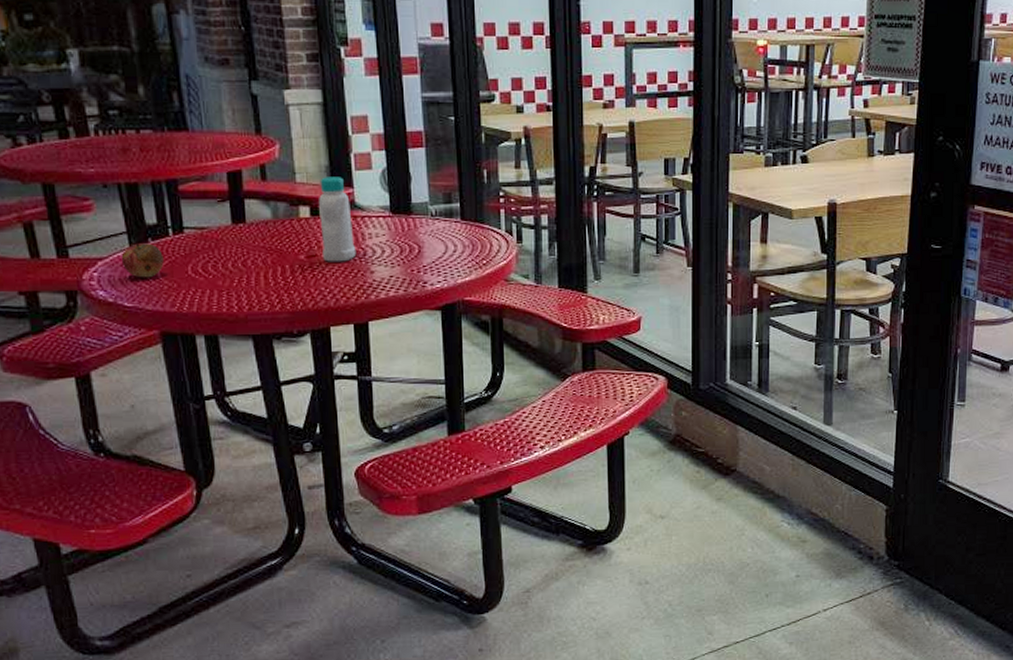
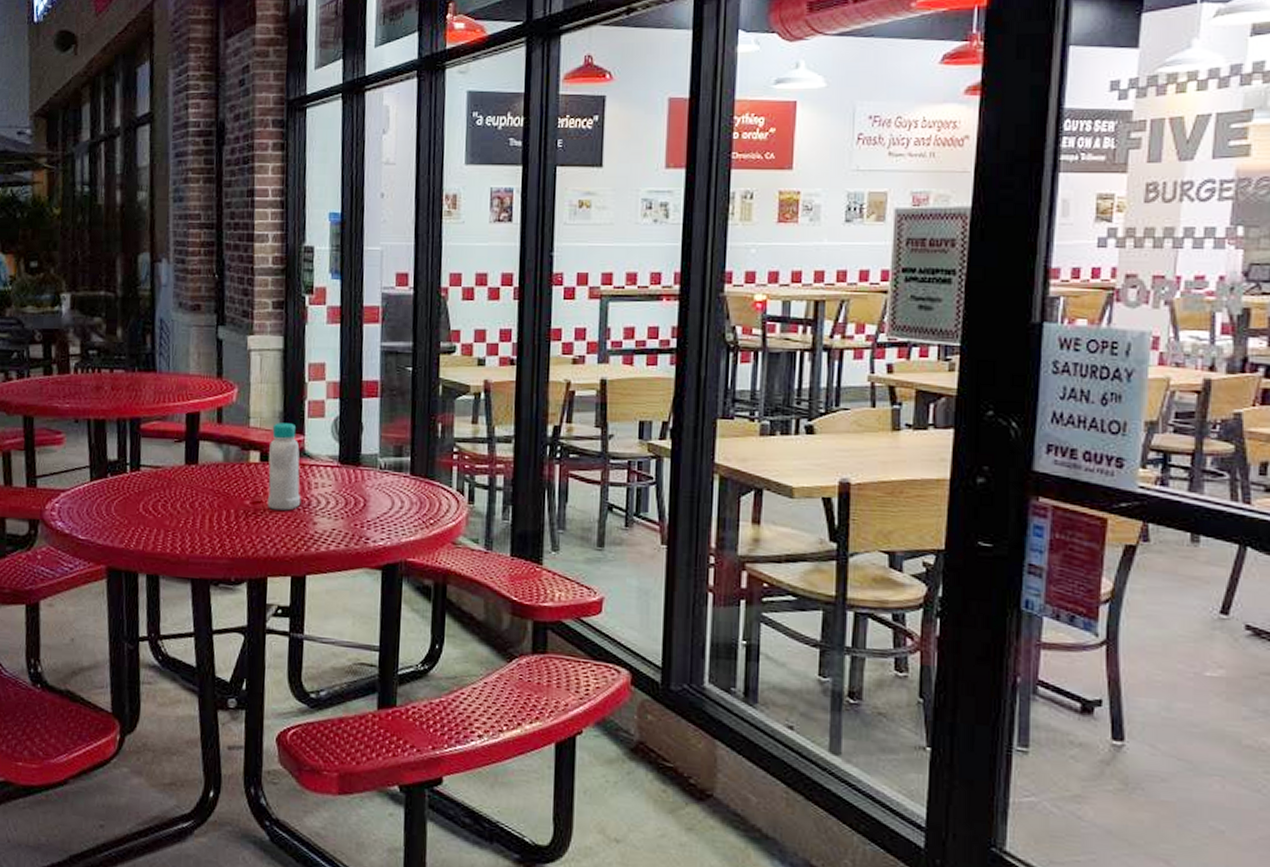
fruit: present [121,243,164,278] -> none [81,478,119,513]

